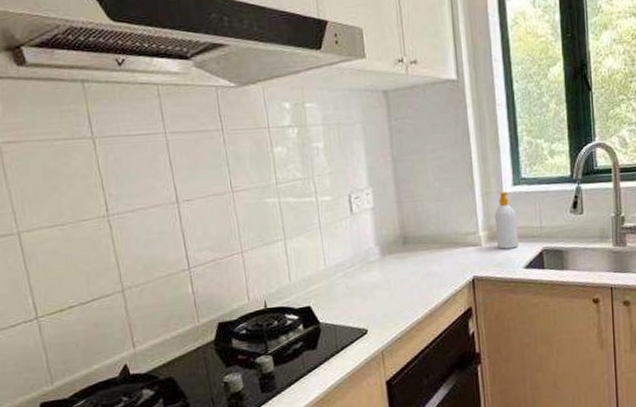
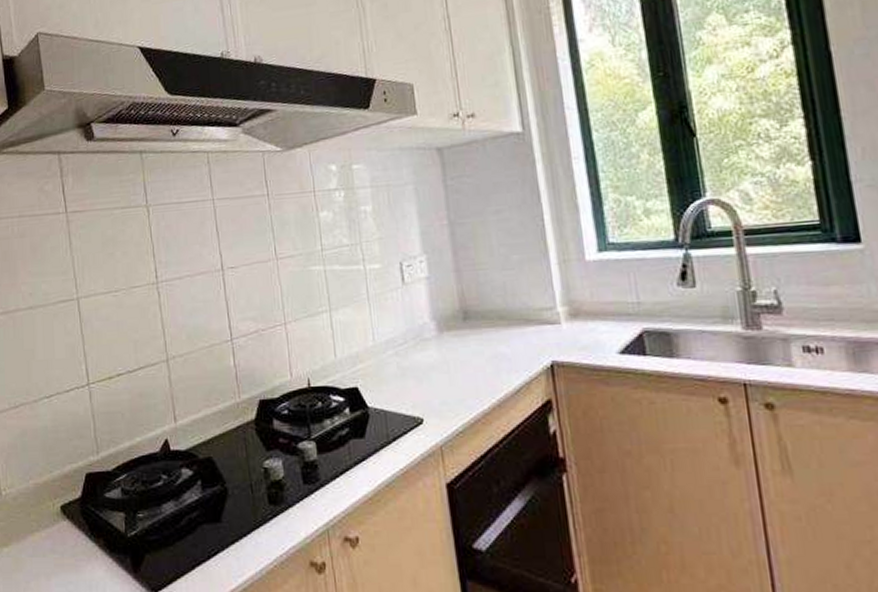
soap bottle: present [494,192,519,249] -> none [575,259,611,329]

